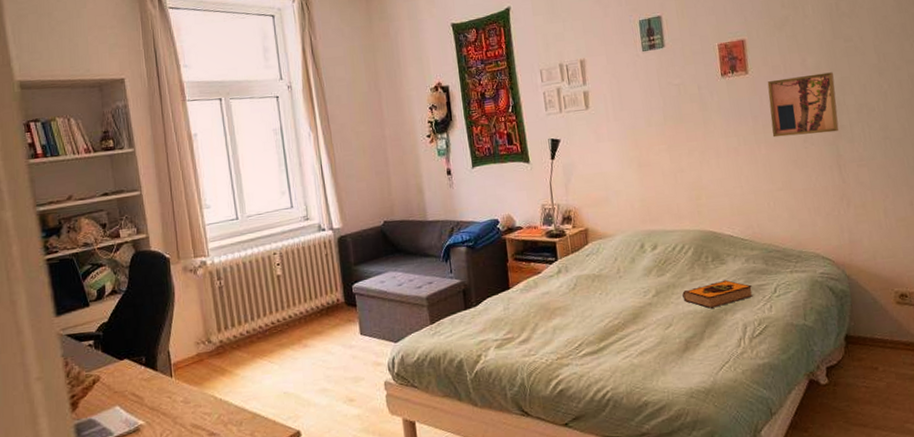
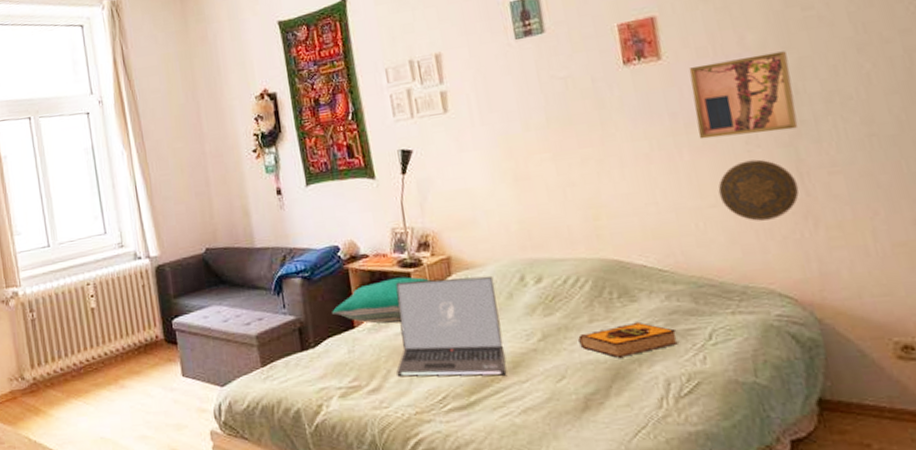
pillow: none [491,245,572,285] -> present [332,276,431,324]
laptop: none [543,244,628,329] -> present [395,275,507,377]
decorative plate: none [784,154,838,202] -> present [718,159,799,221]

